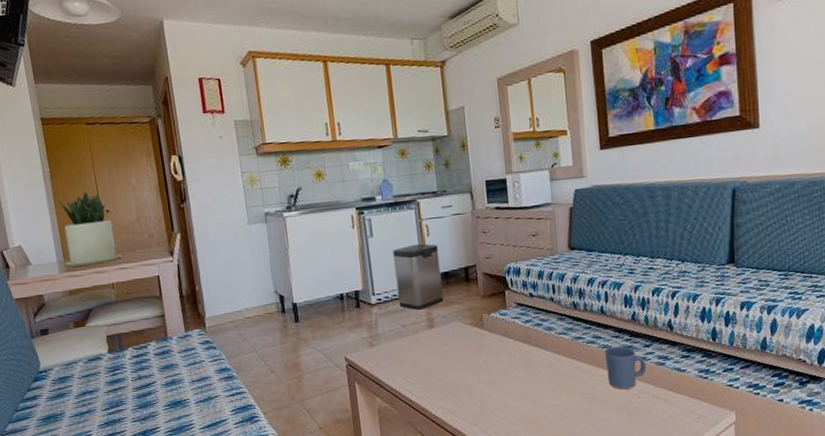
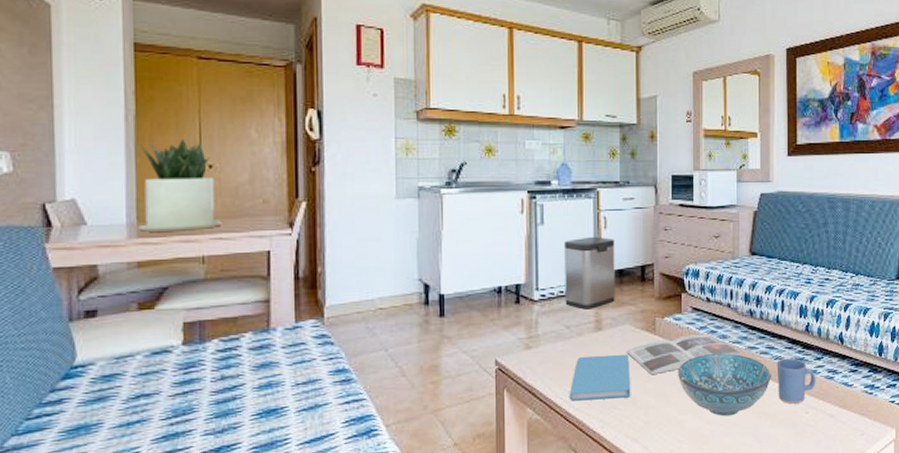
book: none [411,347,466,391] -> present [569,353,630,401]
magazine: none [459,327,571,366] -> present [627,334,744,375]
decorative bowl: none [507,344,600,403] -> present [677,353,771,417]

